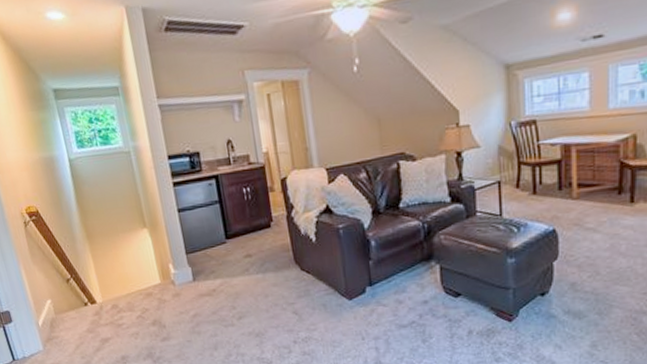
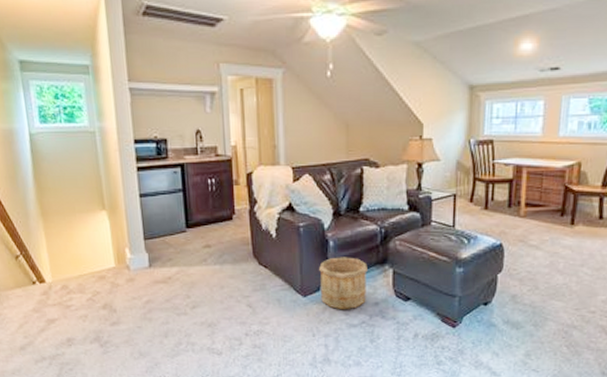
wooden bucket: none [362,255,414,311] -> present [319,257,368,310]

